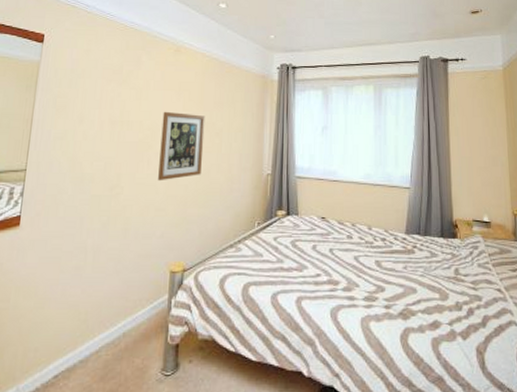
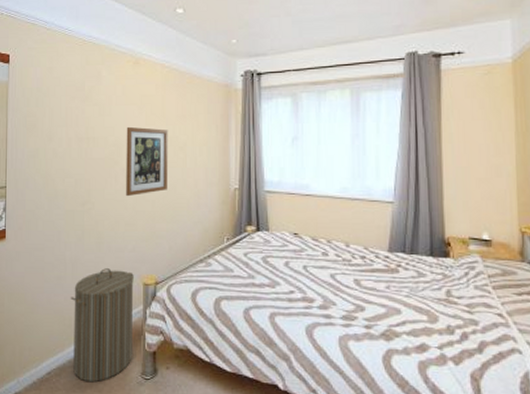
laundry hamper: none [85,256,161,384] -> present [70,268,134,383]

